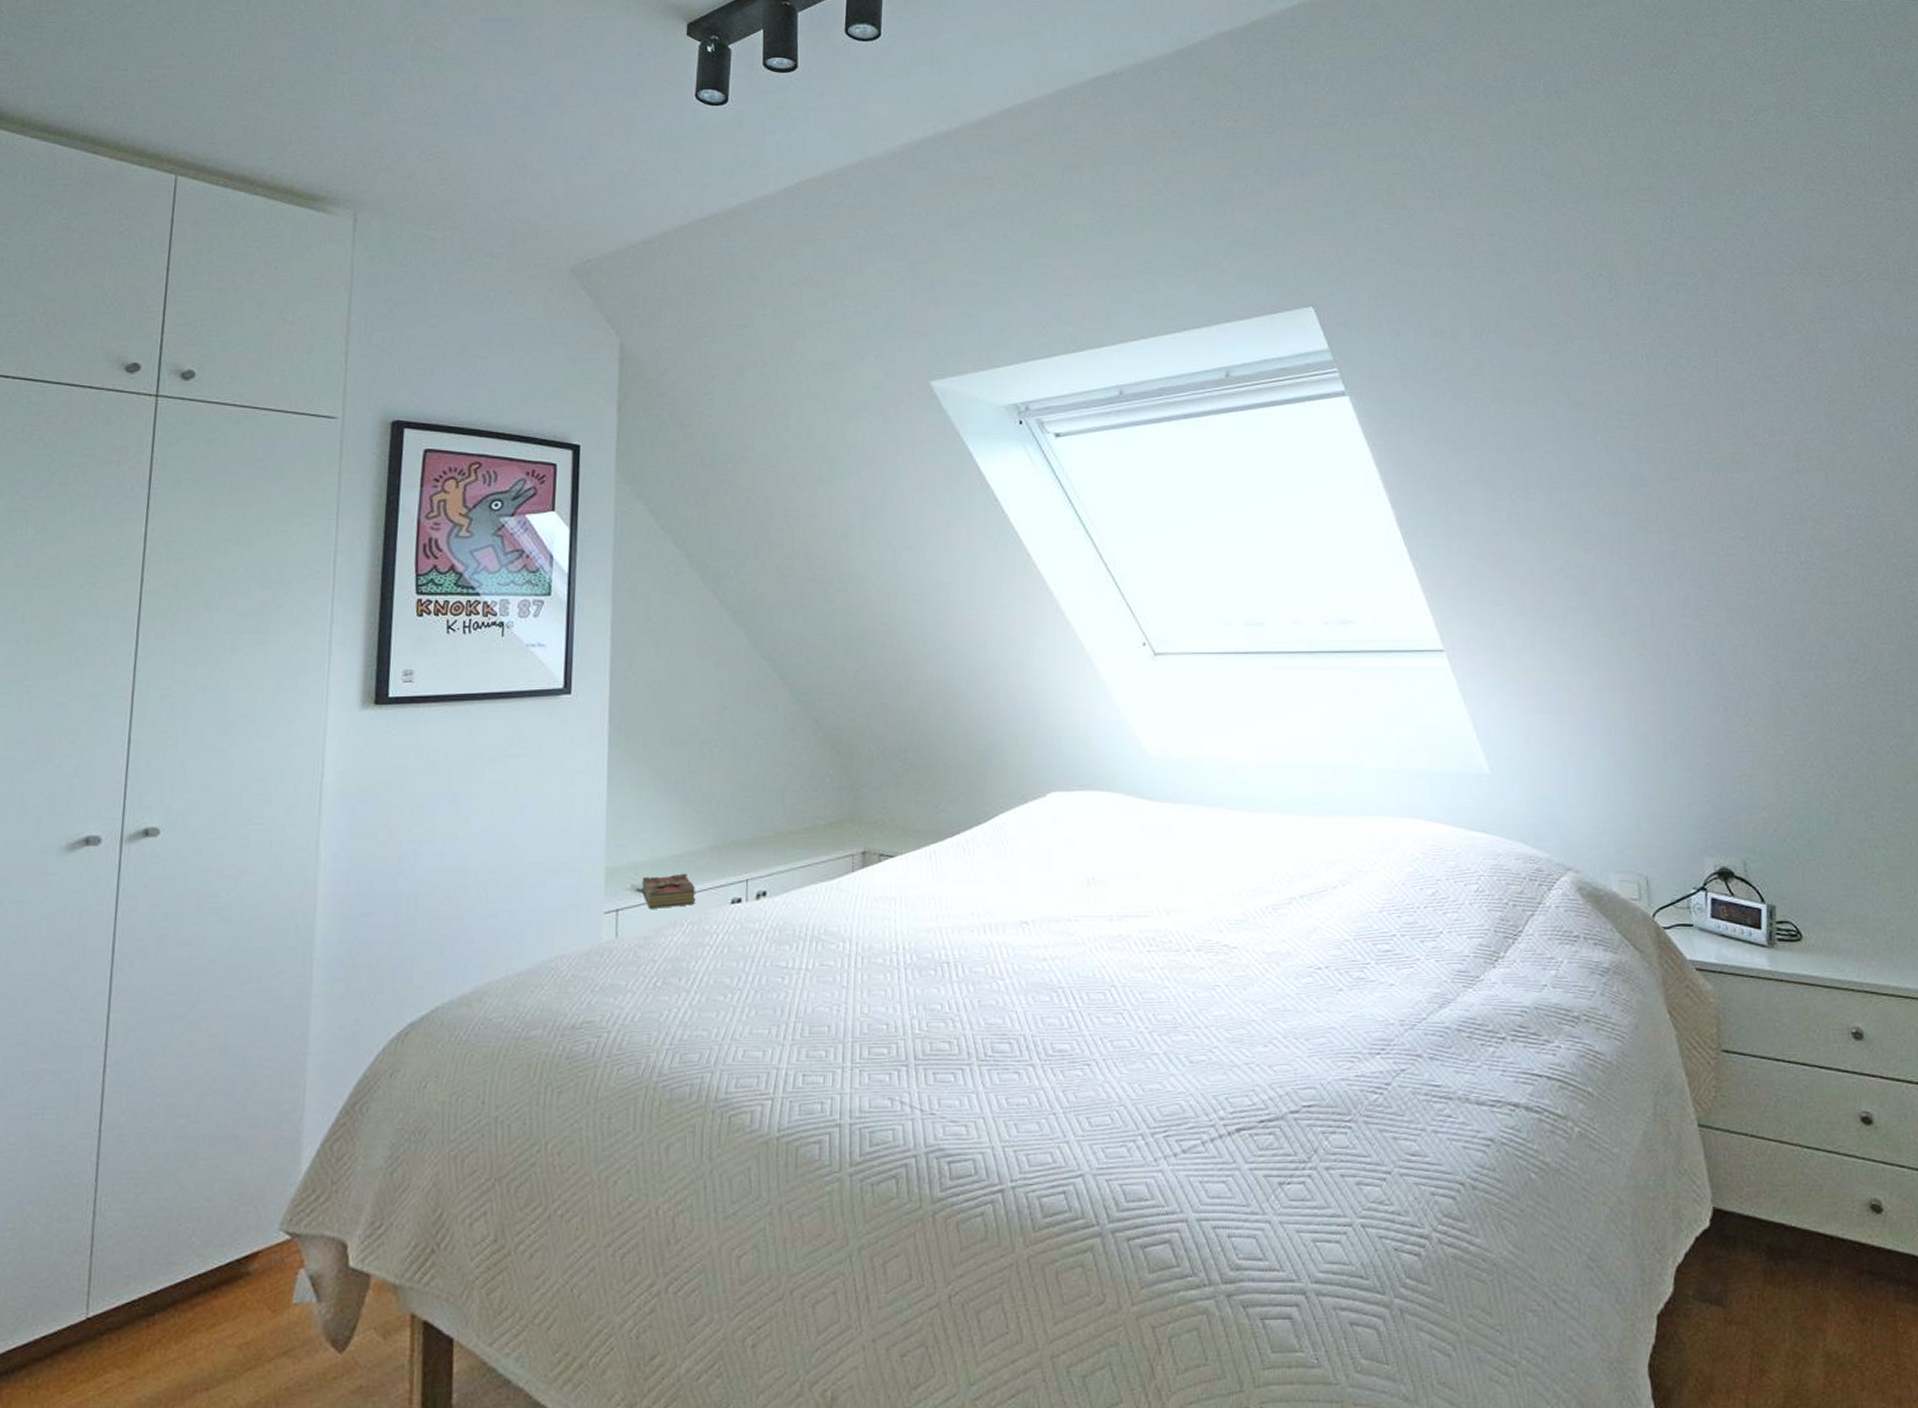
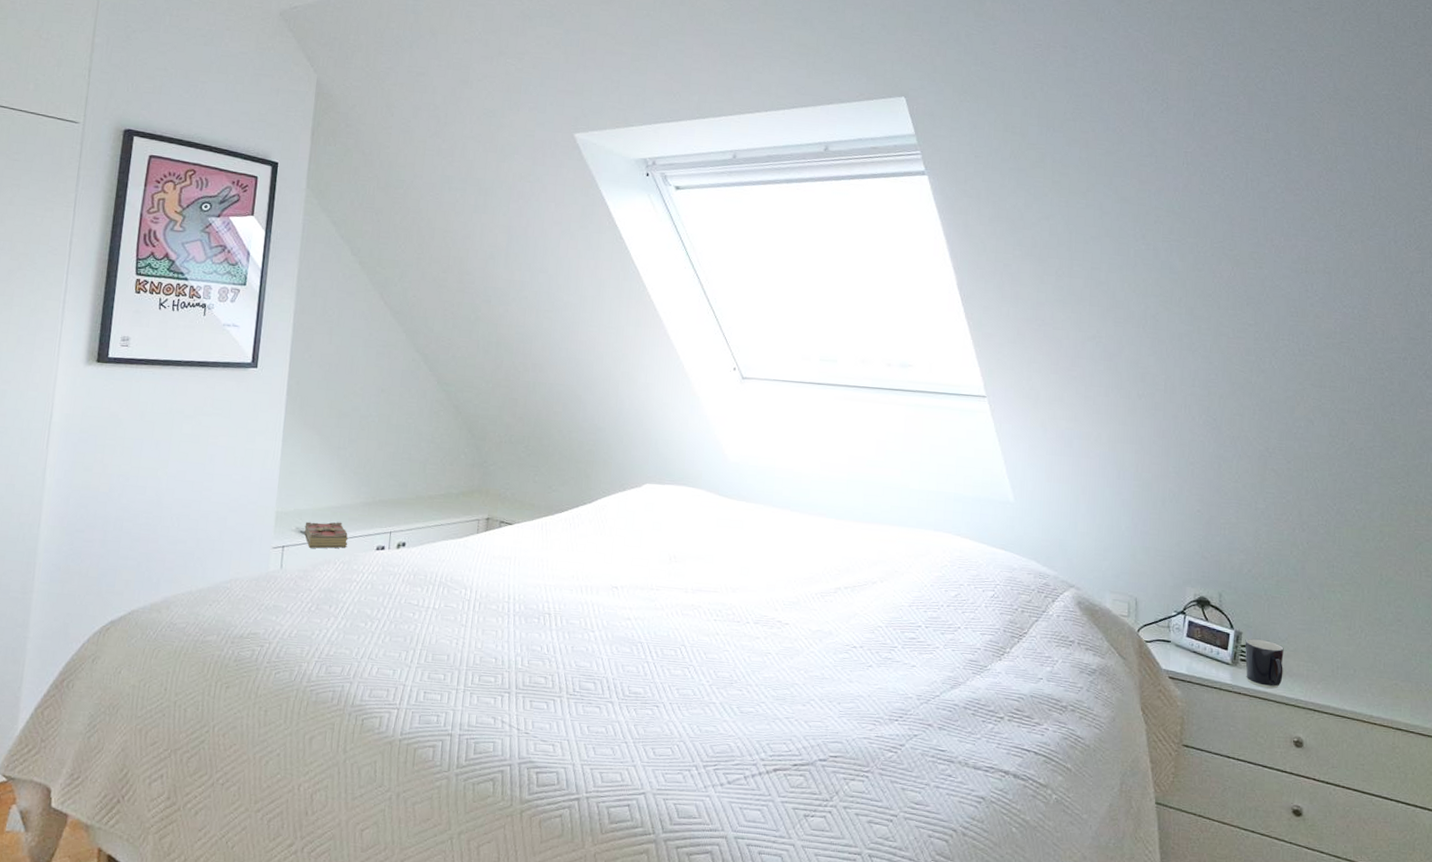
mug: none [1780,912,1830,971] -> present [1245,638,1284,689]

